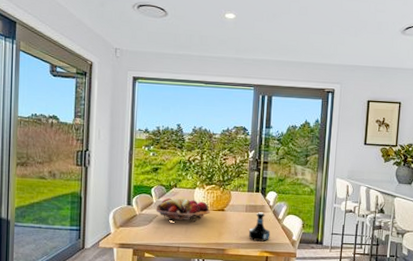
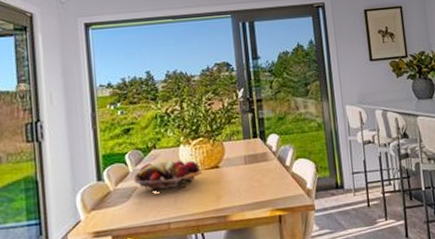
tequila bottle: present [248,212,271,242] -> none [252,161,280,199]

